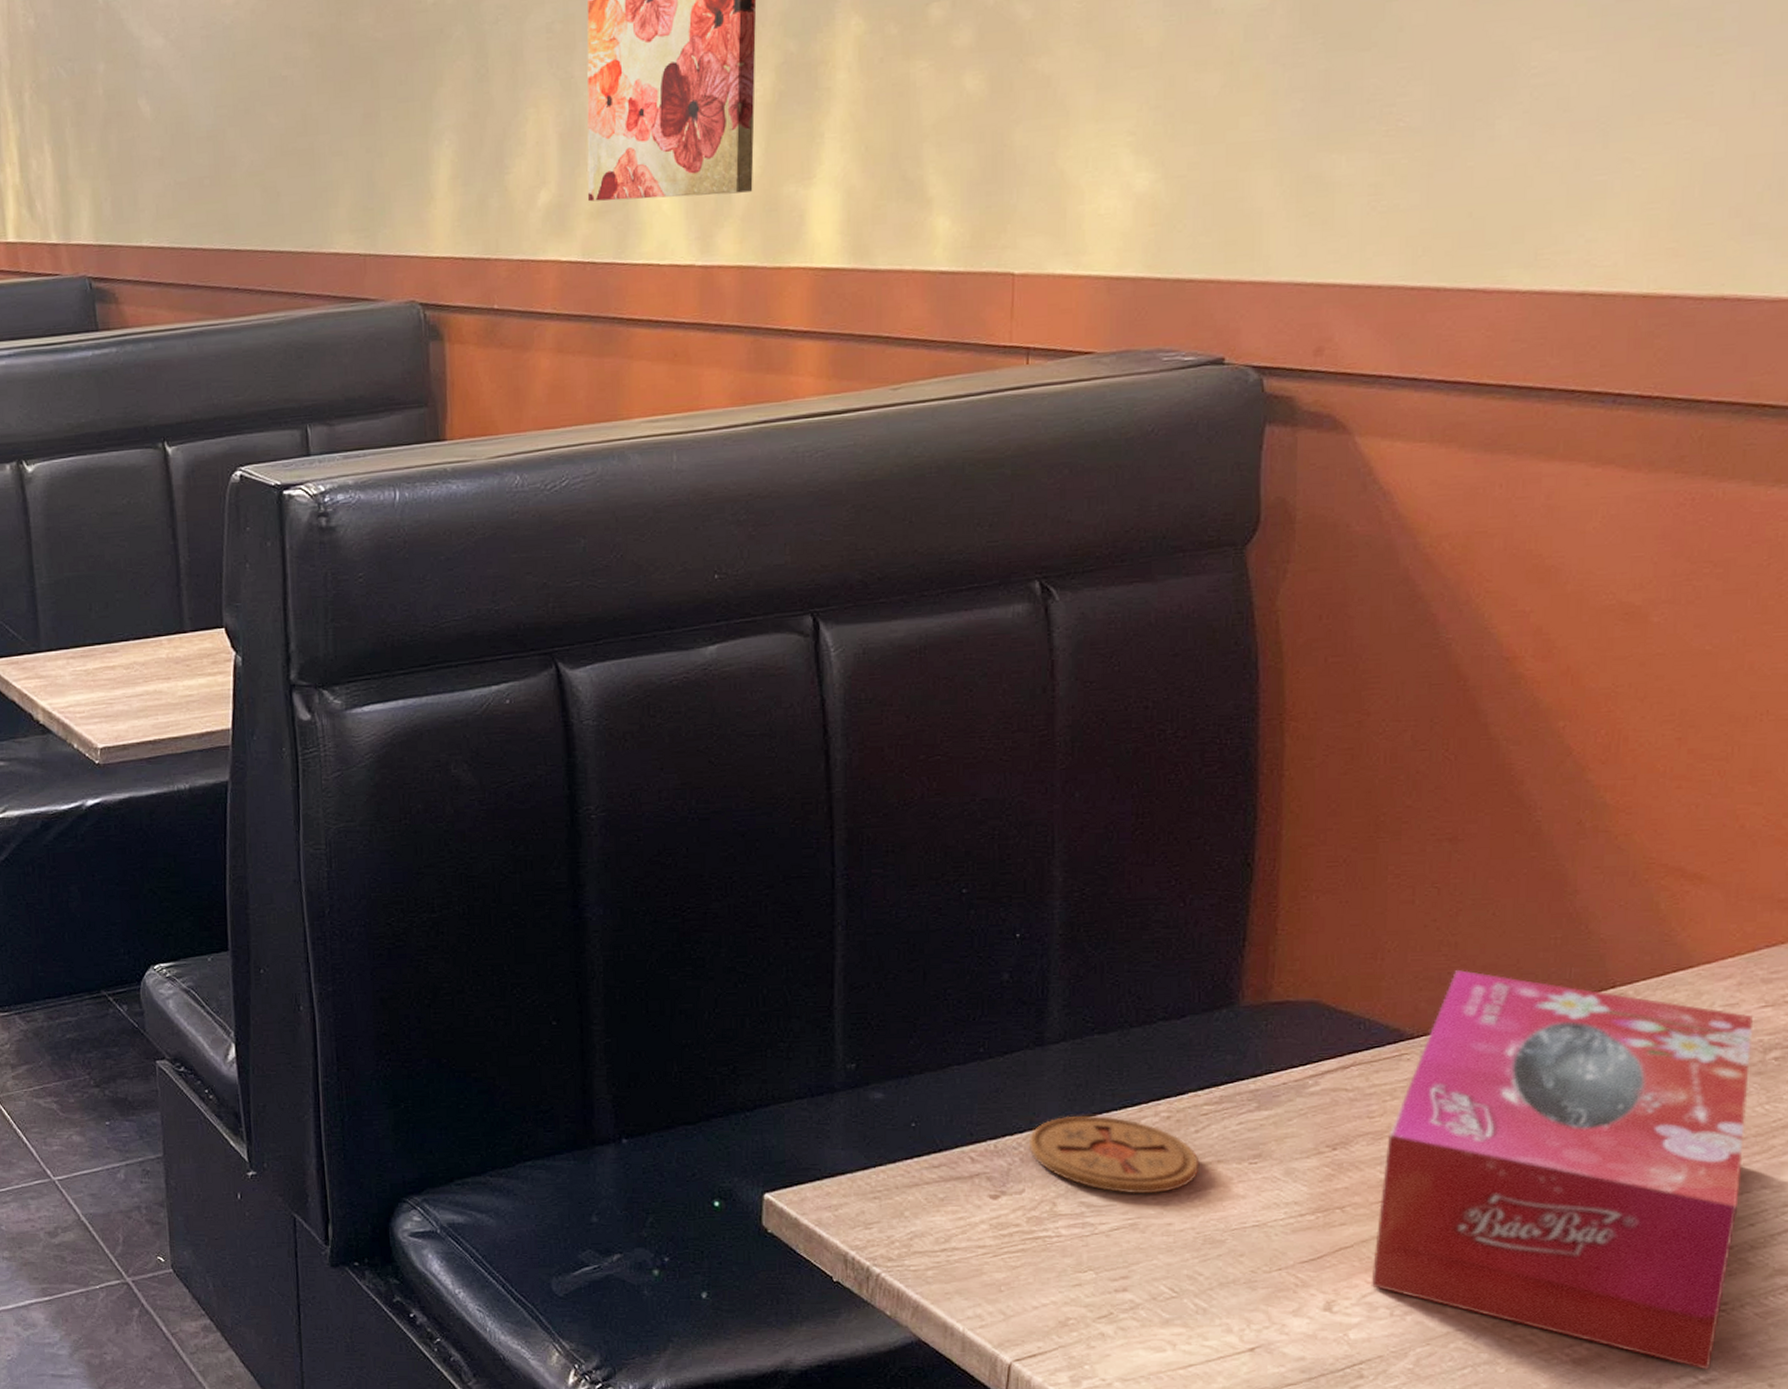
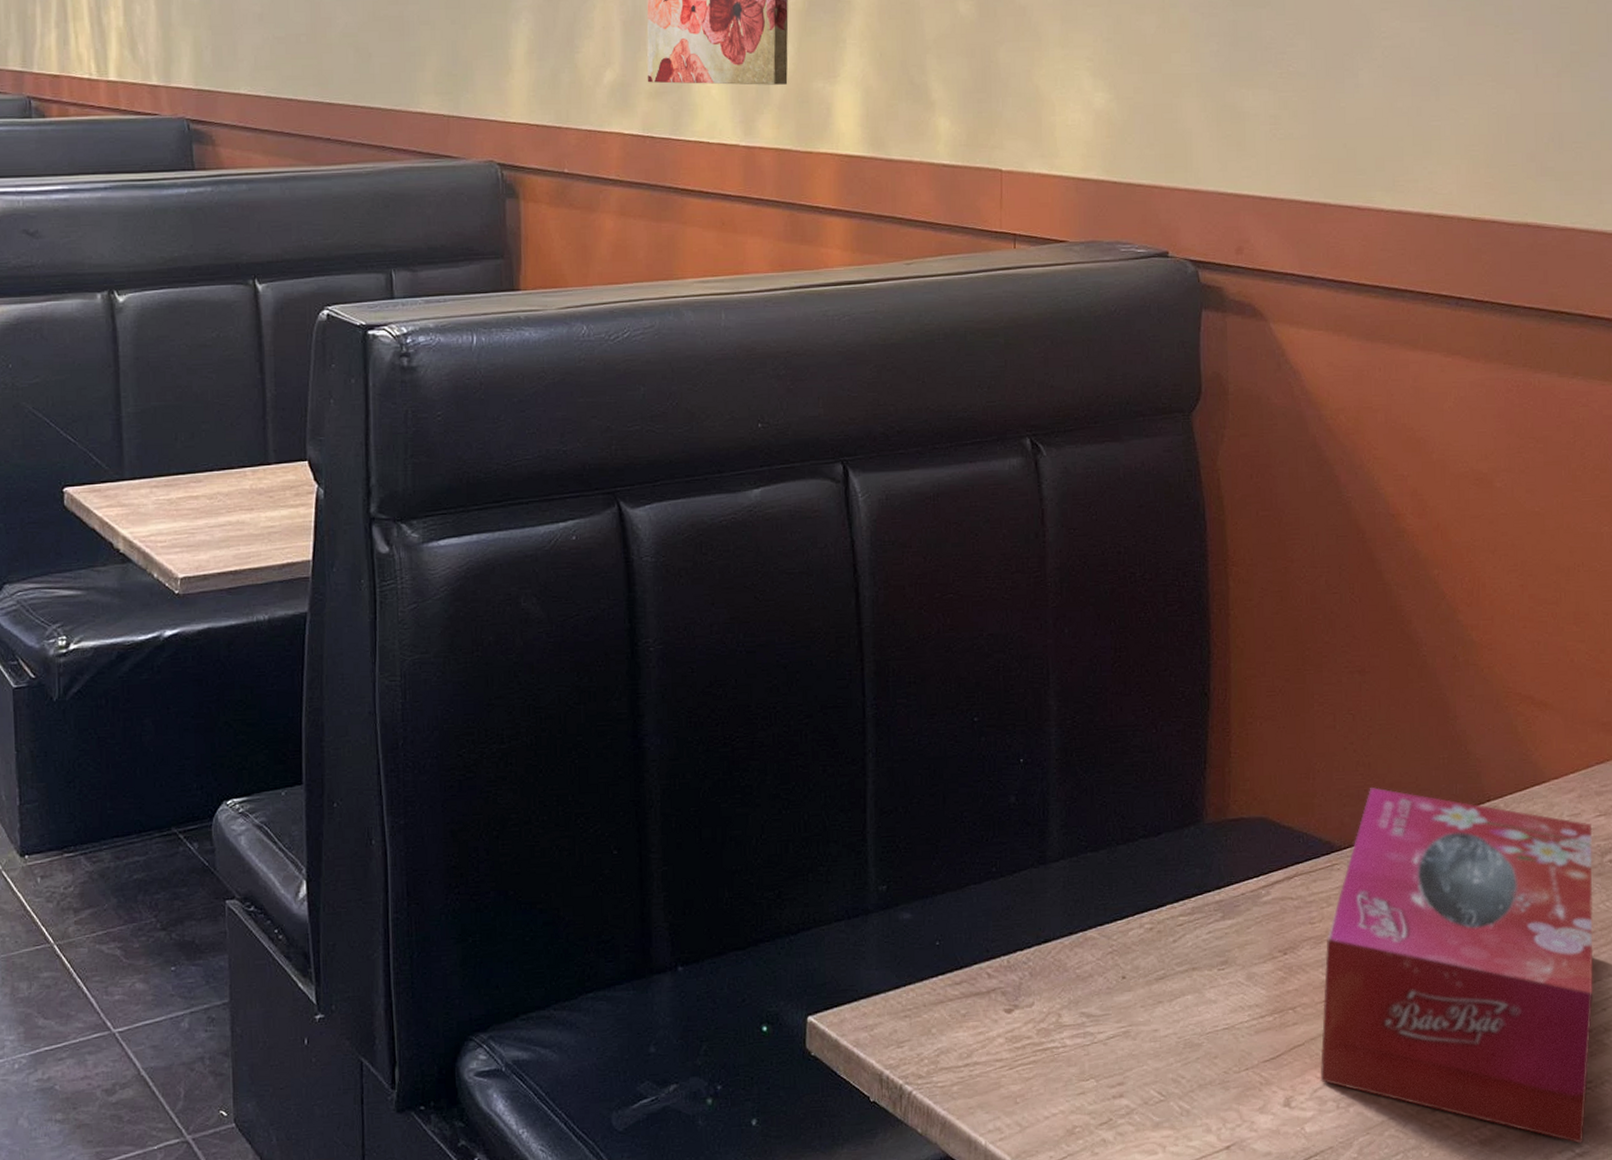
coaster: present [1030,1115,1200,1194] -> none [1037,928,1178,1003]

